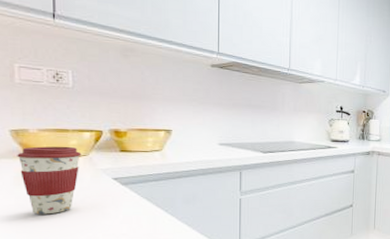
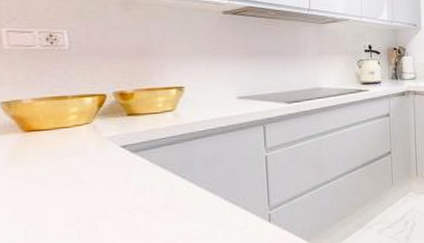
coffee cup: present [17,146,82,215] -> none [10,114,84,195]

